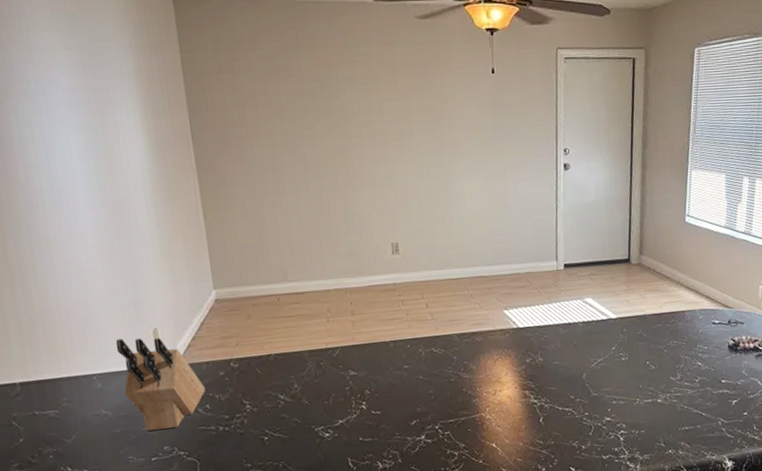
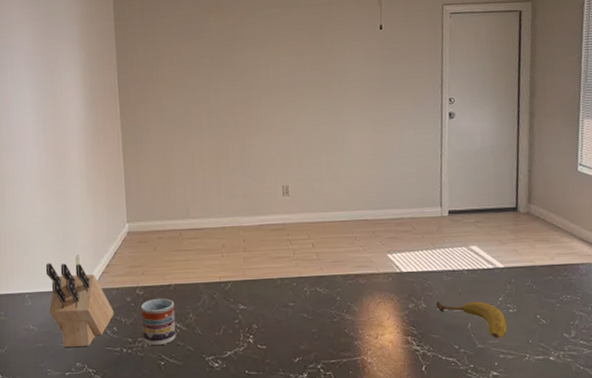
cup: none [236,370,280,421] -> present [140,298,176,346]
fruit: none [552,351,620,386] -> present [436,301,507,339]

